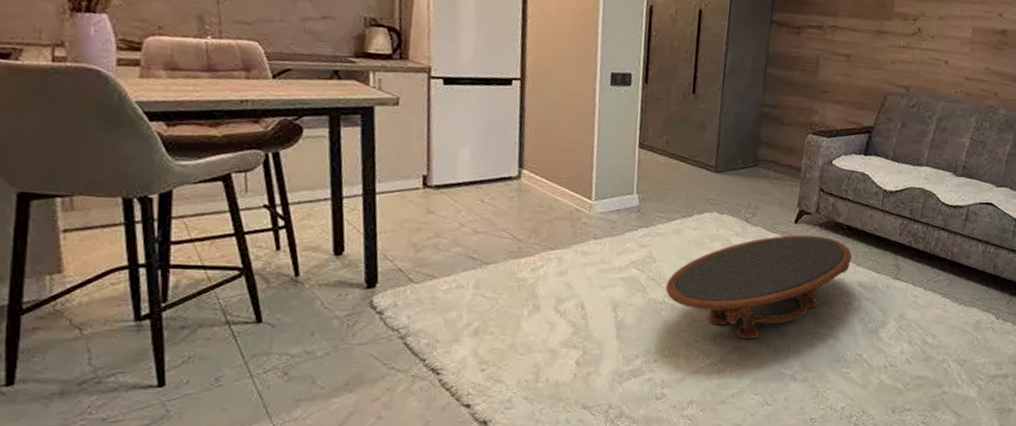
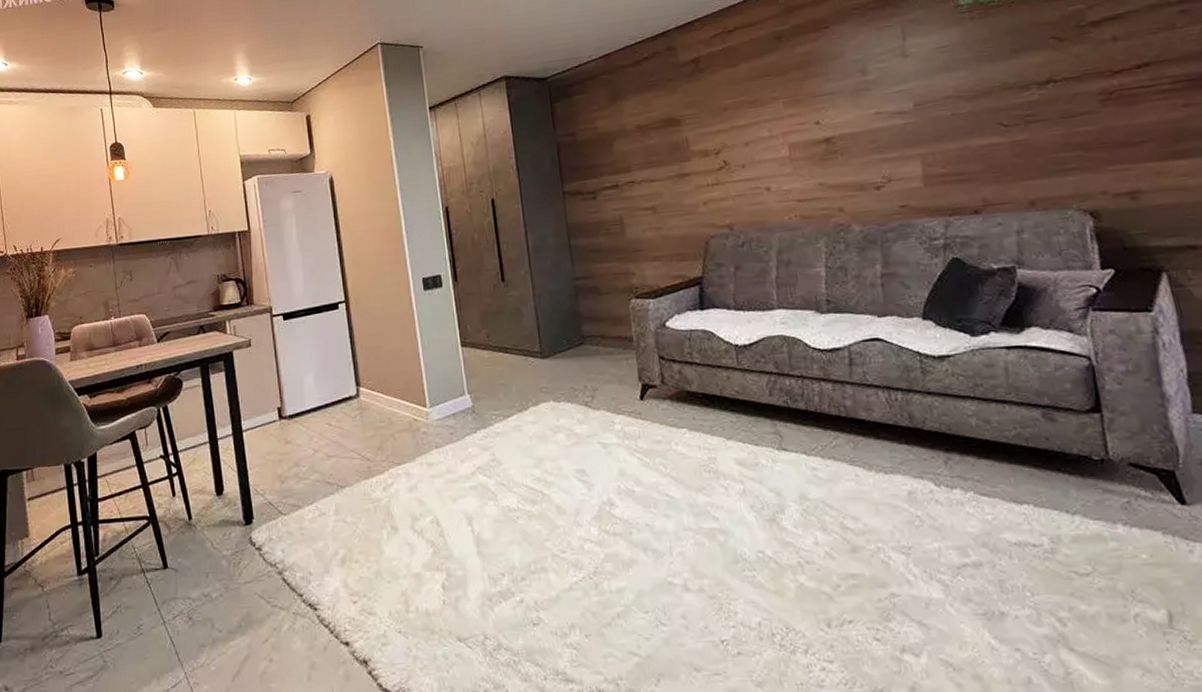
coffee table: present [665,235,853,340] -> none [517,410,719,545]

